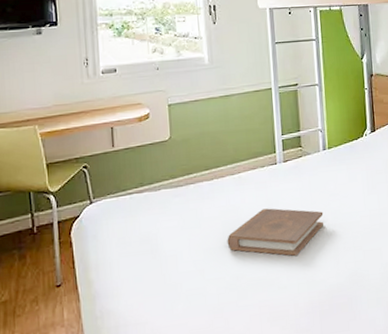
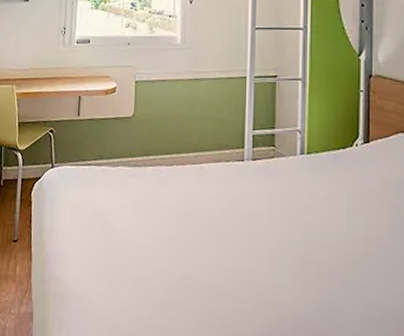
book: present [227,208,324,257] -> none [180,207,294,269]

